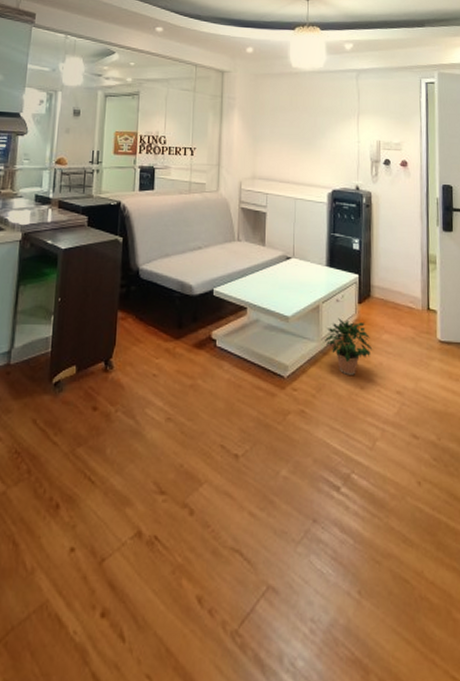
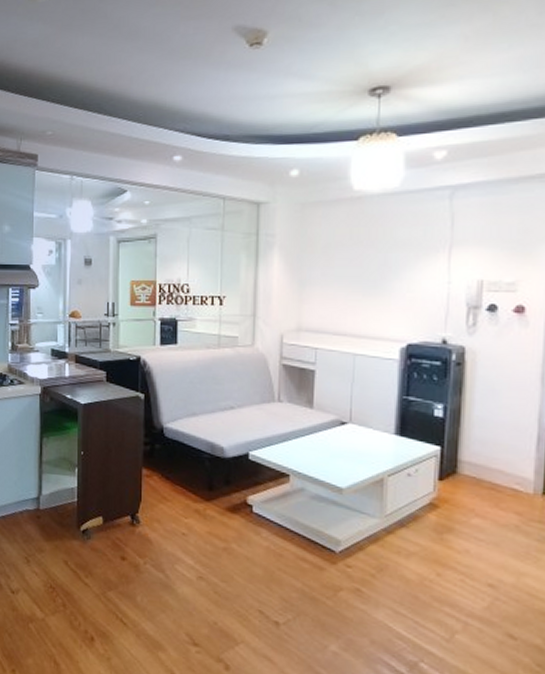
potted plant: present [324,318,373,375] -> none [388,494,457,559]

